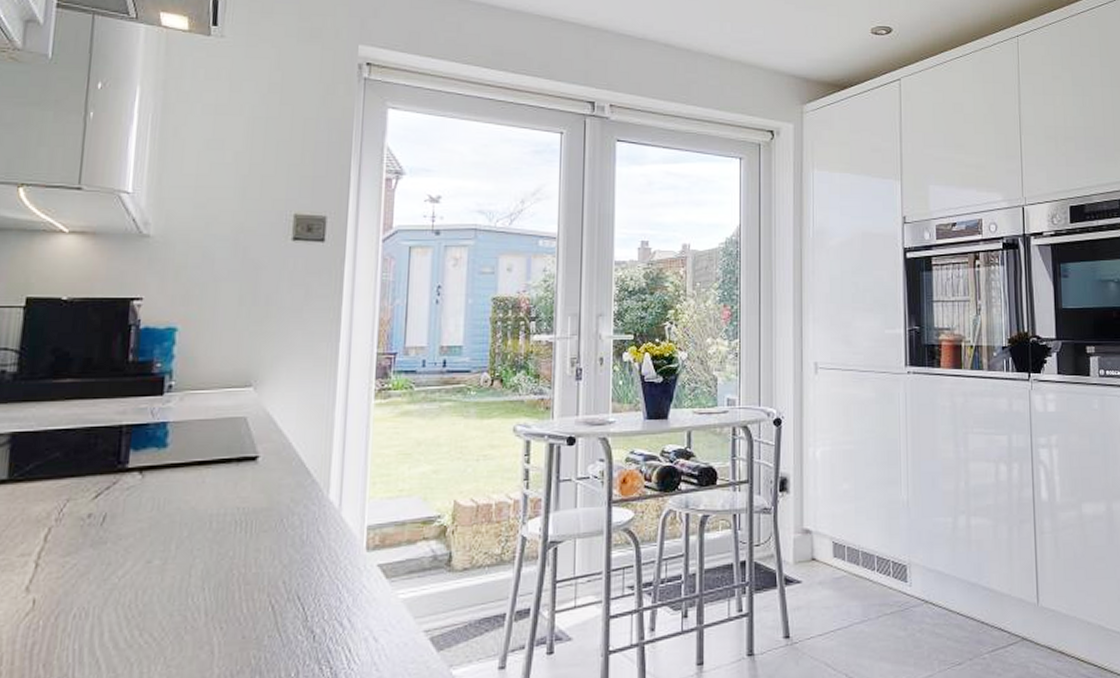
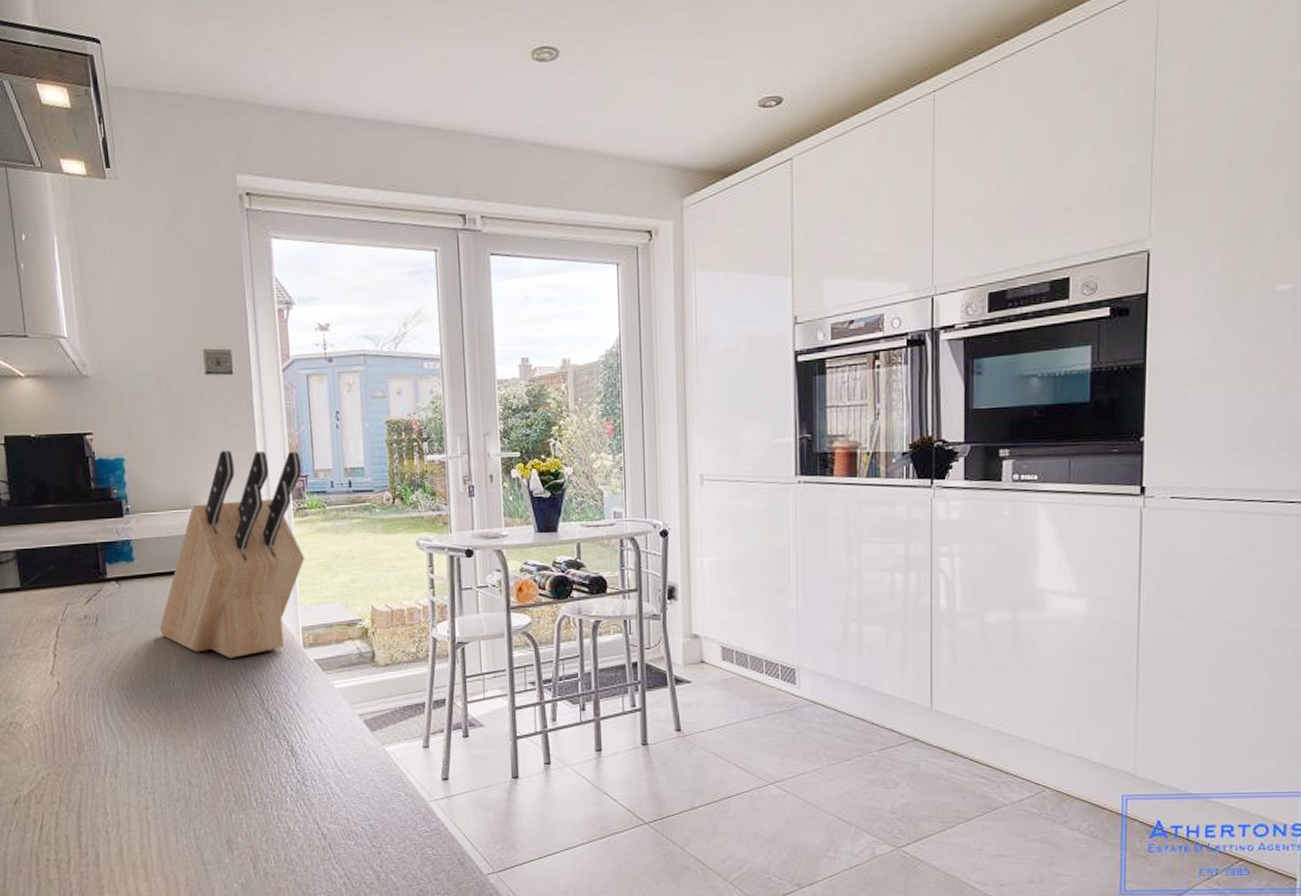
knife block: none [186,323,392,565] -> present [159,450,305,658]

